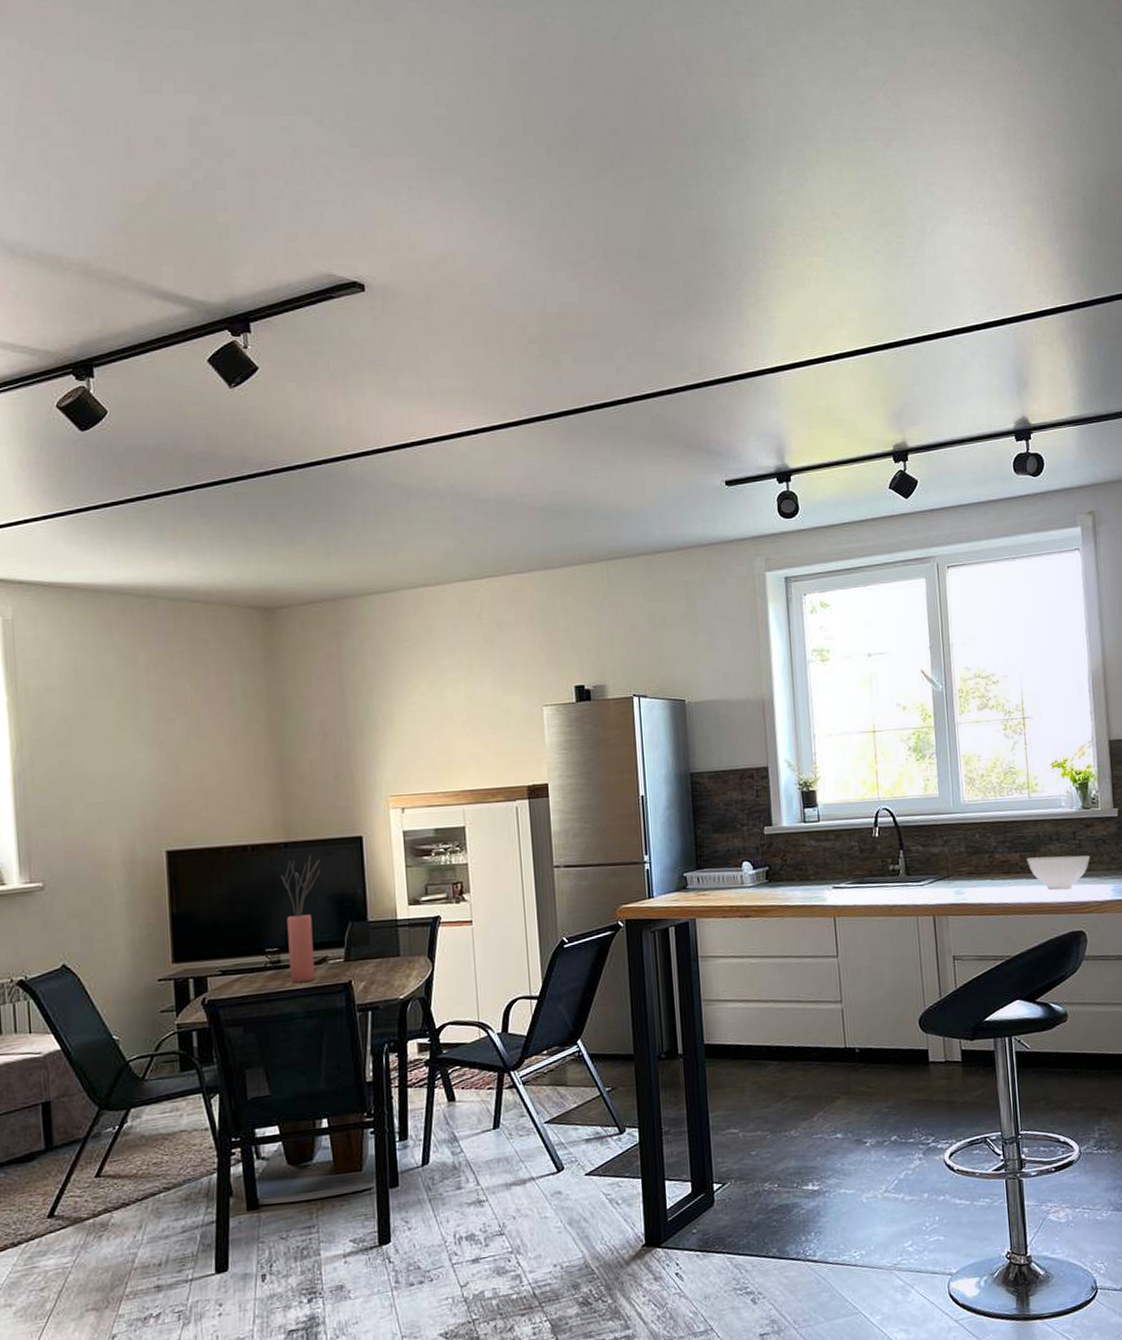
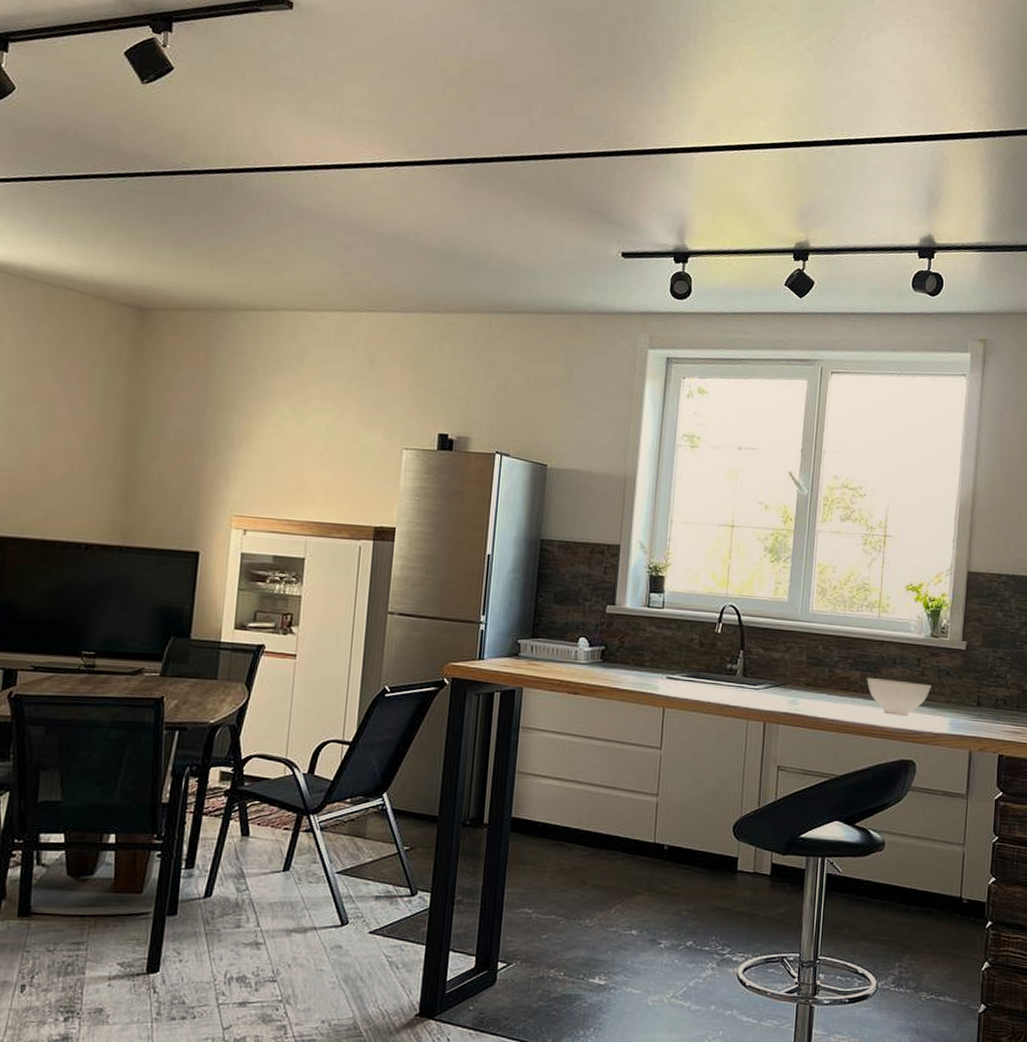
vase: present [280,854,321,984] -> none [102,562,154,692]

